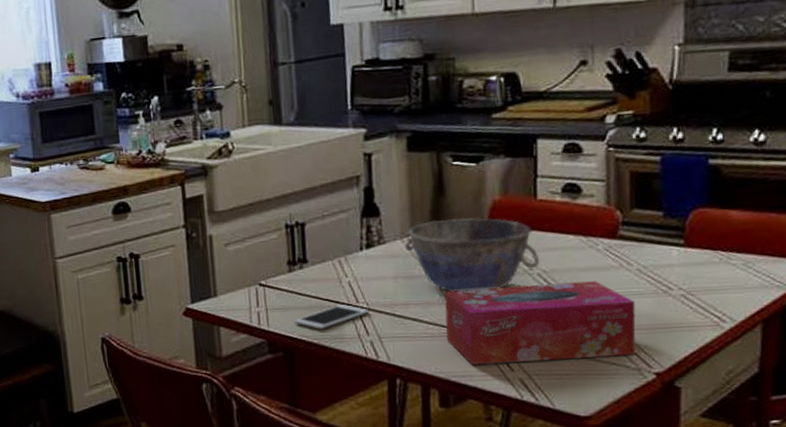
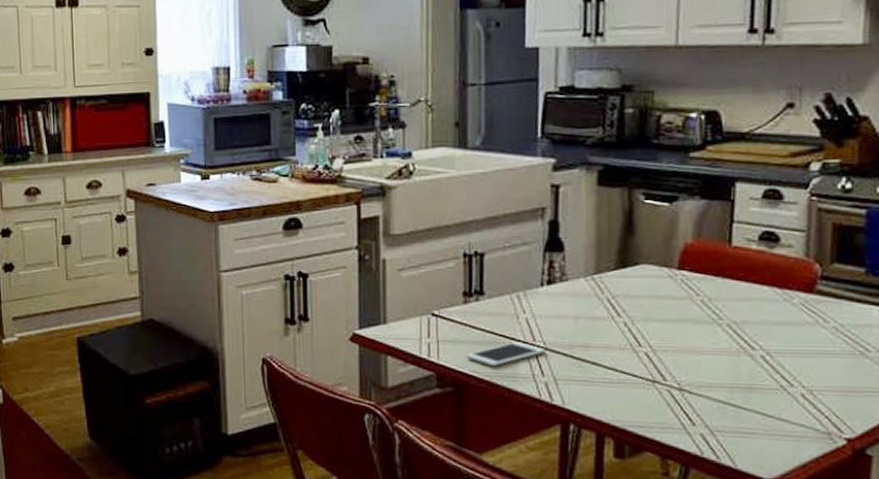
bowl: present [404,217,539,292] -> none [588,259,730,338]
tissue box: present [444,281,636,365] -> none [625,335,829,418]

